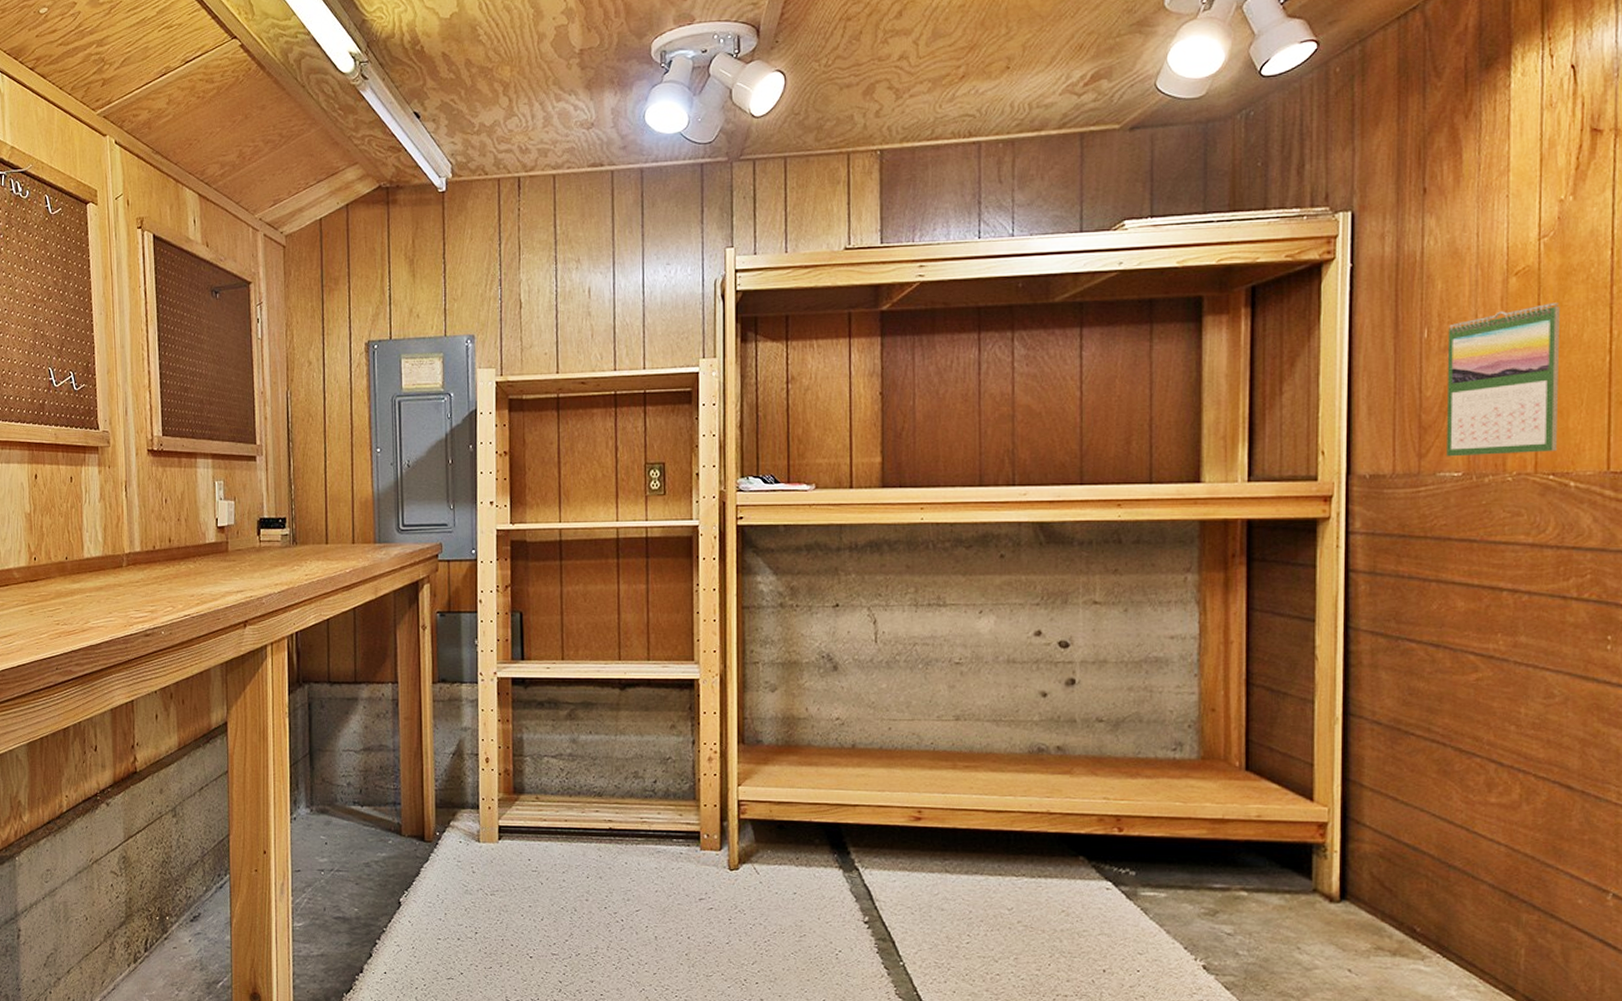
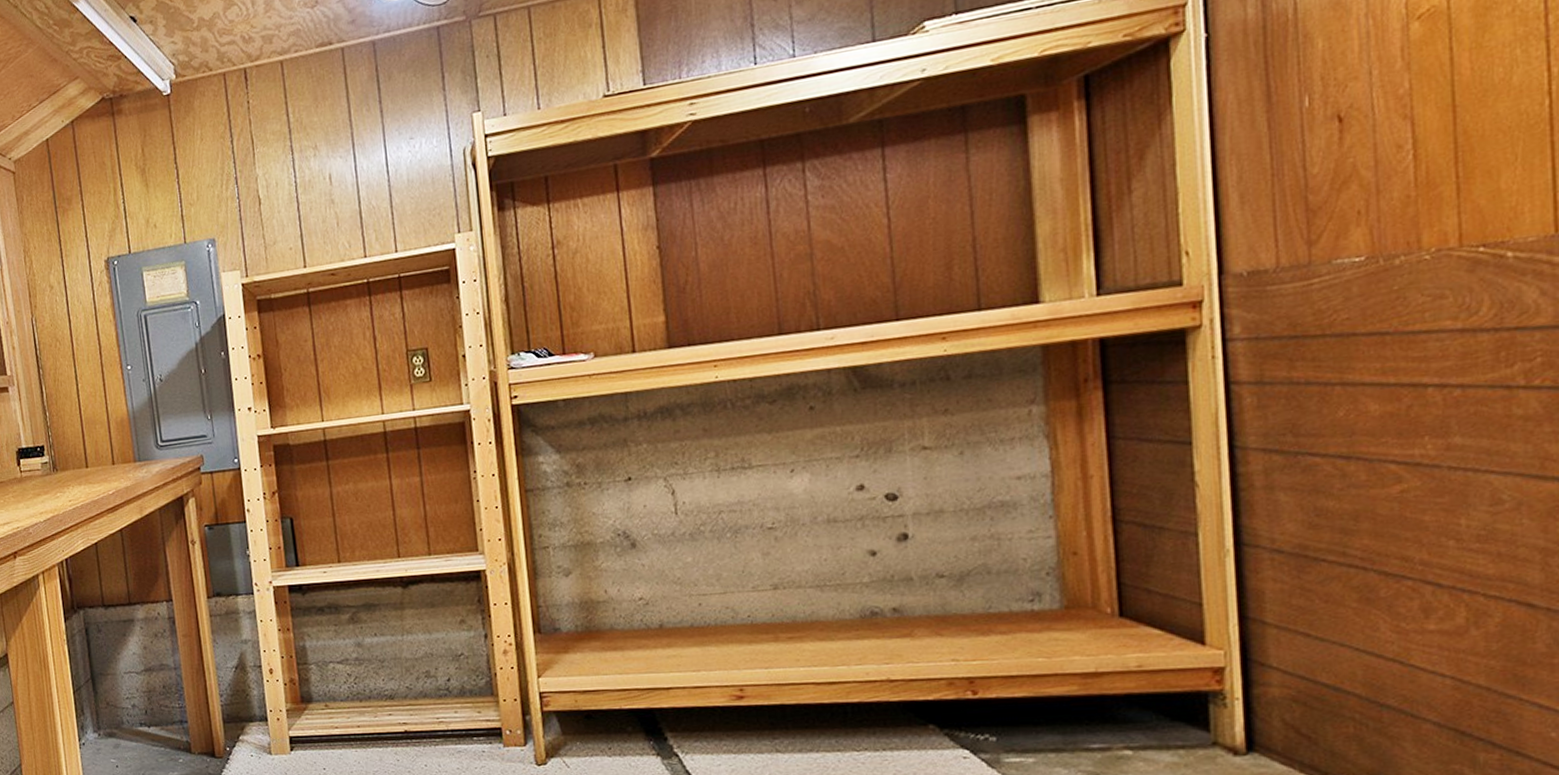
calendar: present [1447,302,1560,457] -> none [1334,44,1486,241]

